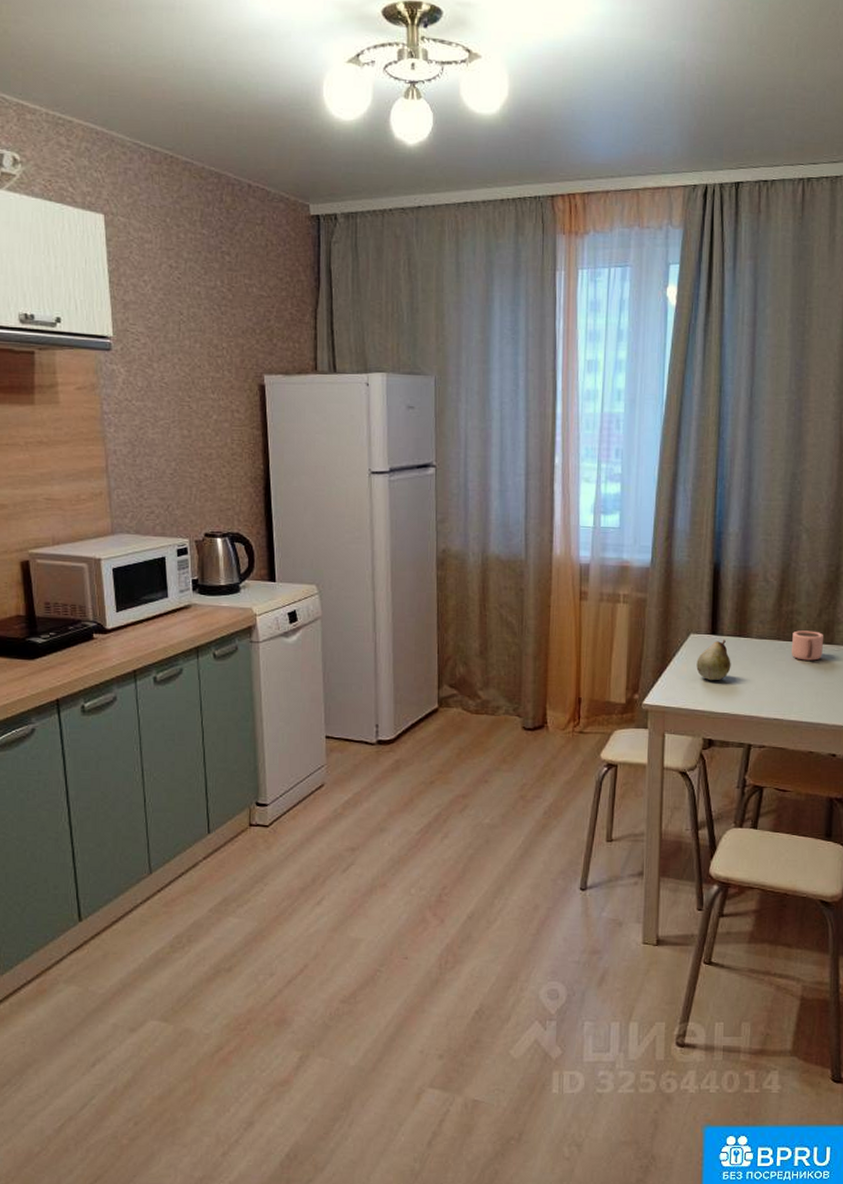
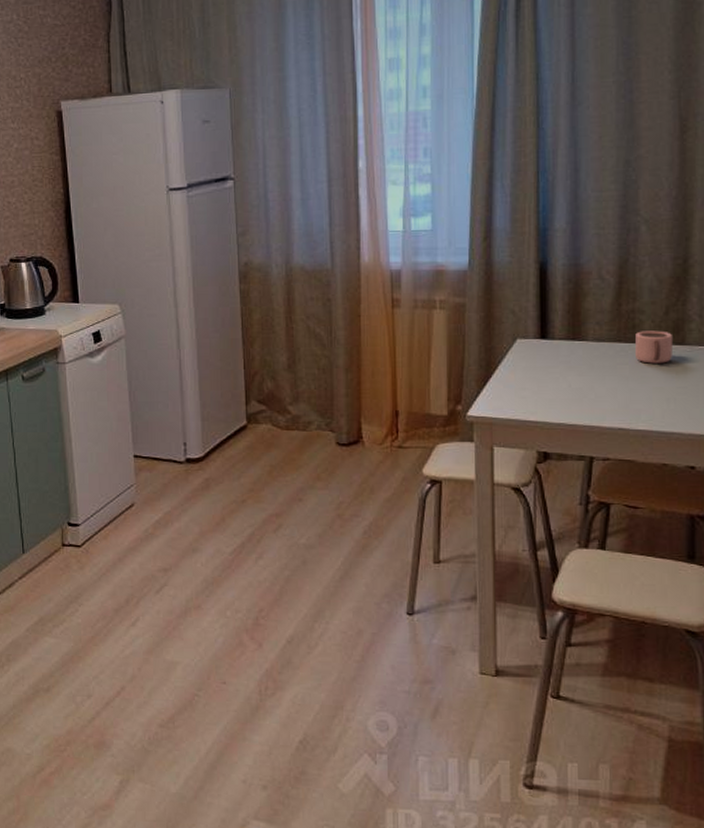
fruit: present [696,639,731,681] -> none [525,343,565,389]

